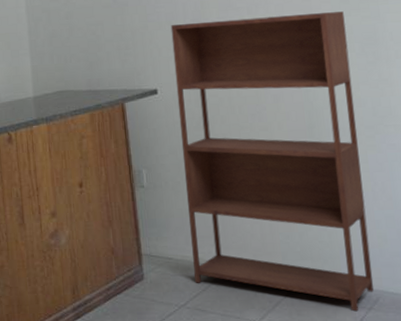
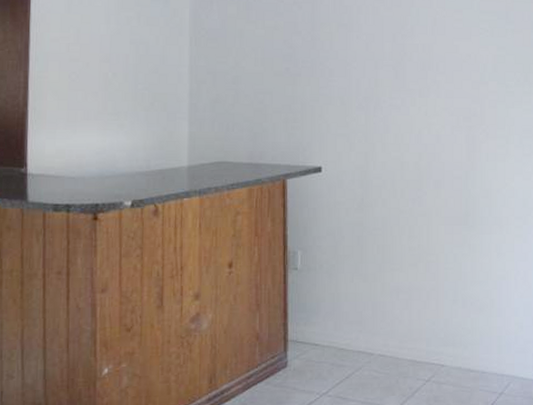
bookshelf: present [170,11,374,312] -> none [339,100,508,397]

